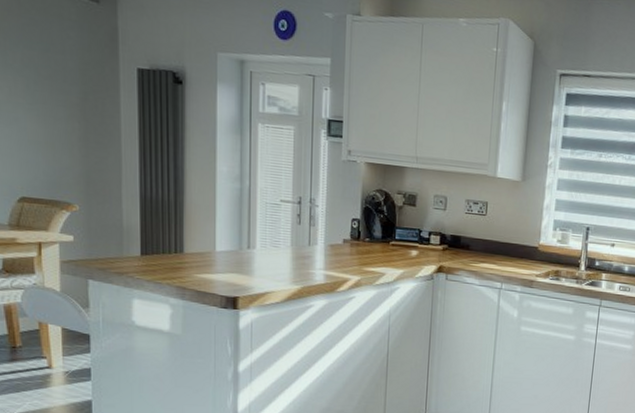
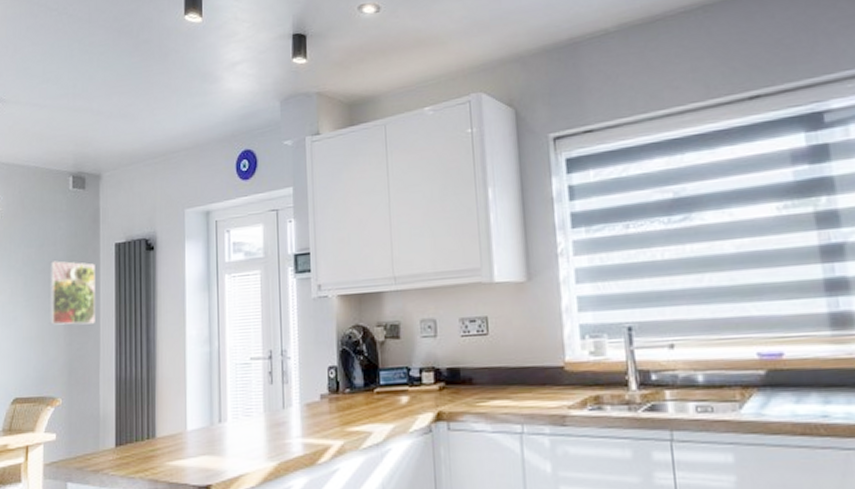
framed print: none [57,70,116,142] -> present [49,261,95,325]

